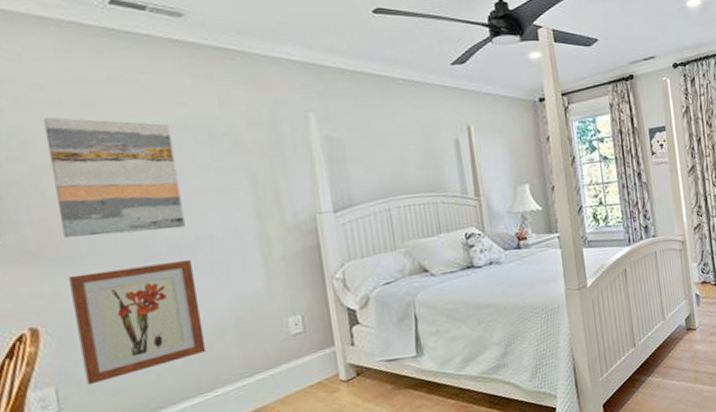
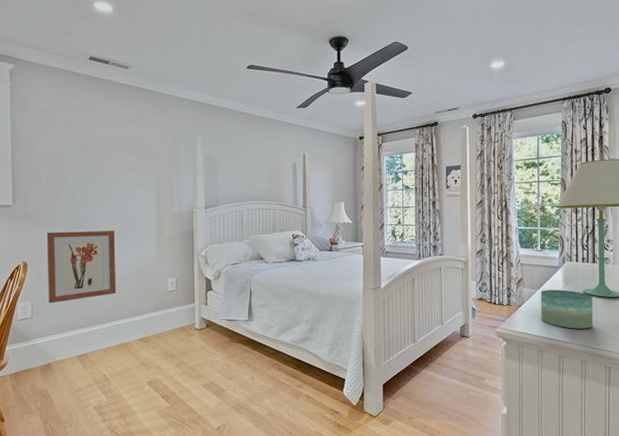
wall art: present [43,117,185,238] -> none [45,131,114,209]

